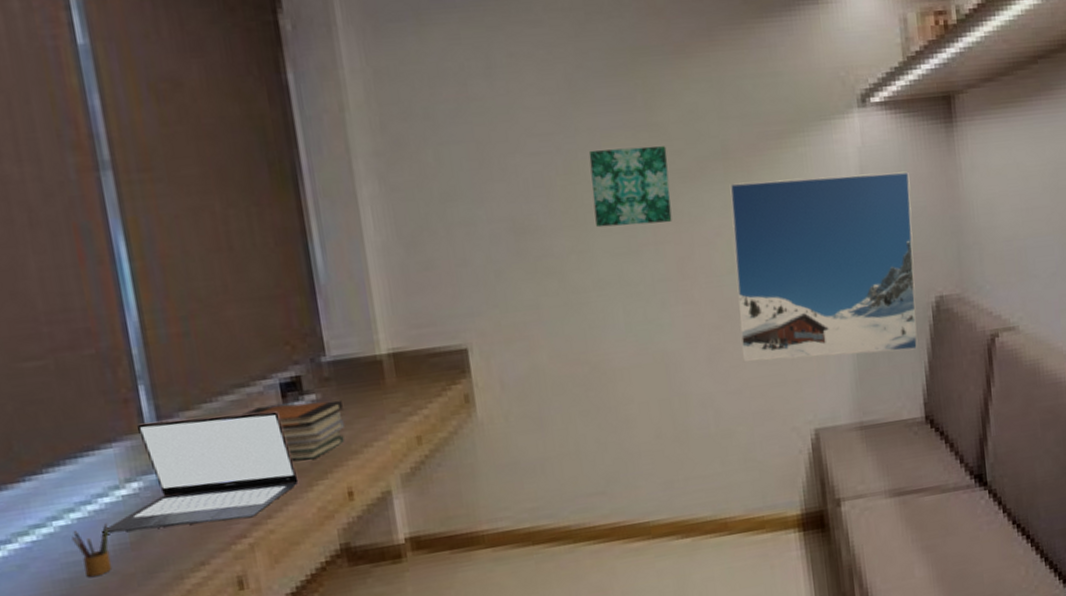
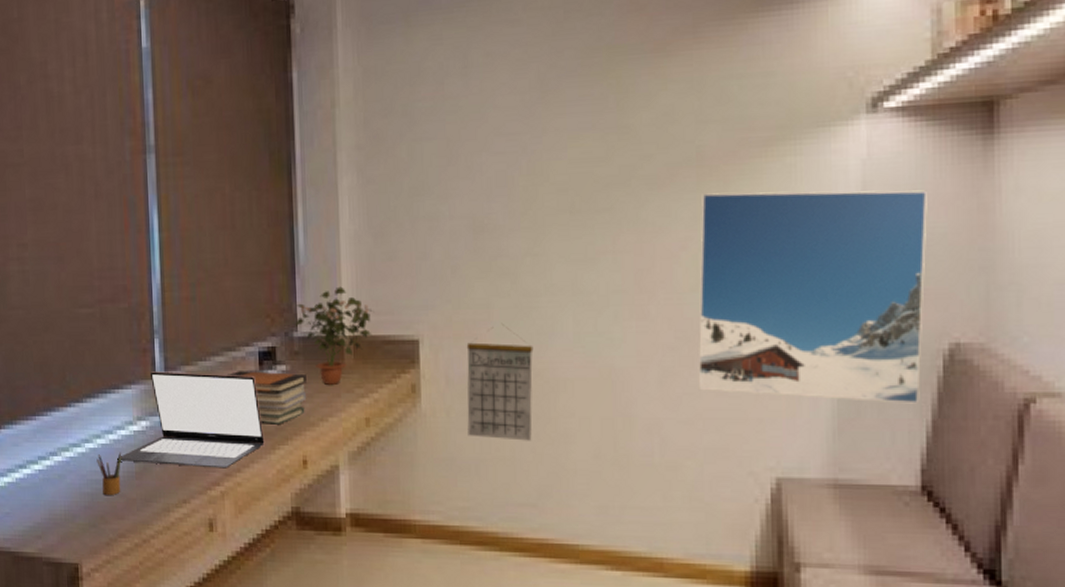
potted plant: none [320,302,415,408] -> present [295,286,374,385]
calendar: none [518,322,595,437] -> present [466,324,534,441]
wall art: present [588,146,672,228] -> none [553,149,636,232]

